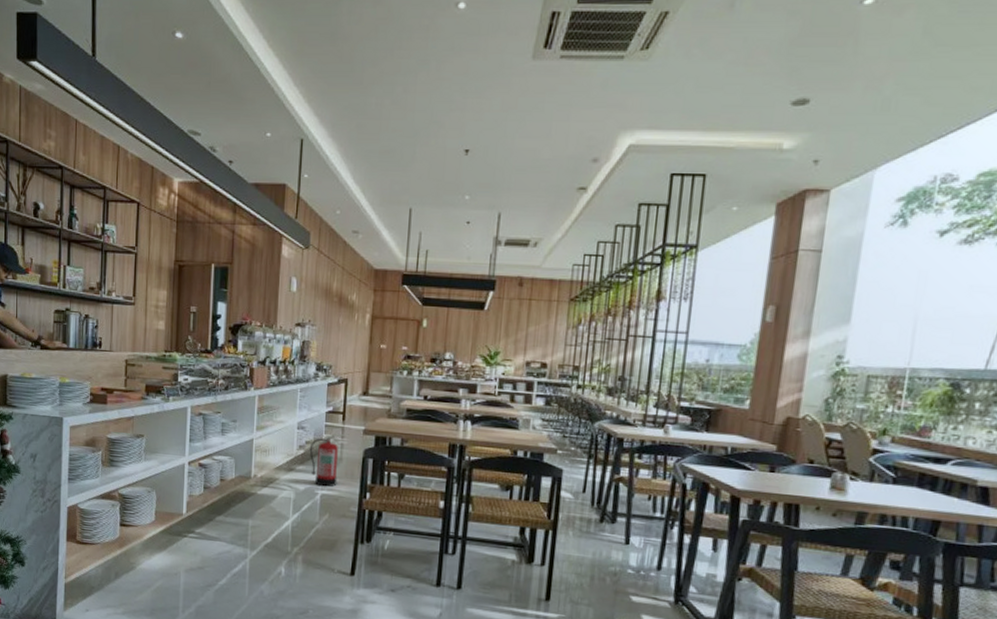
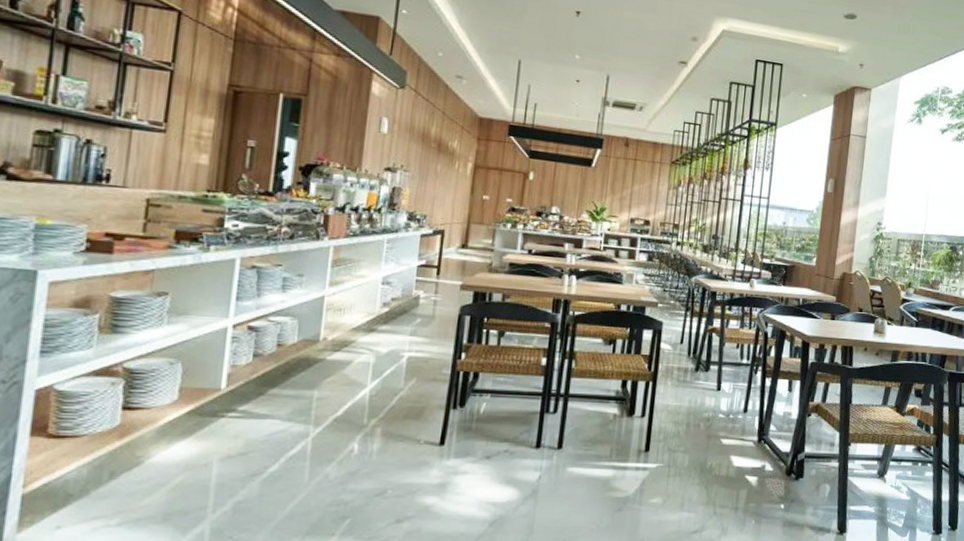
fire extinguisher: present [309,434,348,487] -> none [395,289,442,349]

